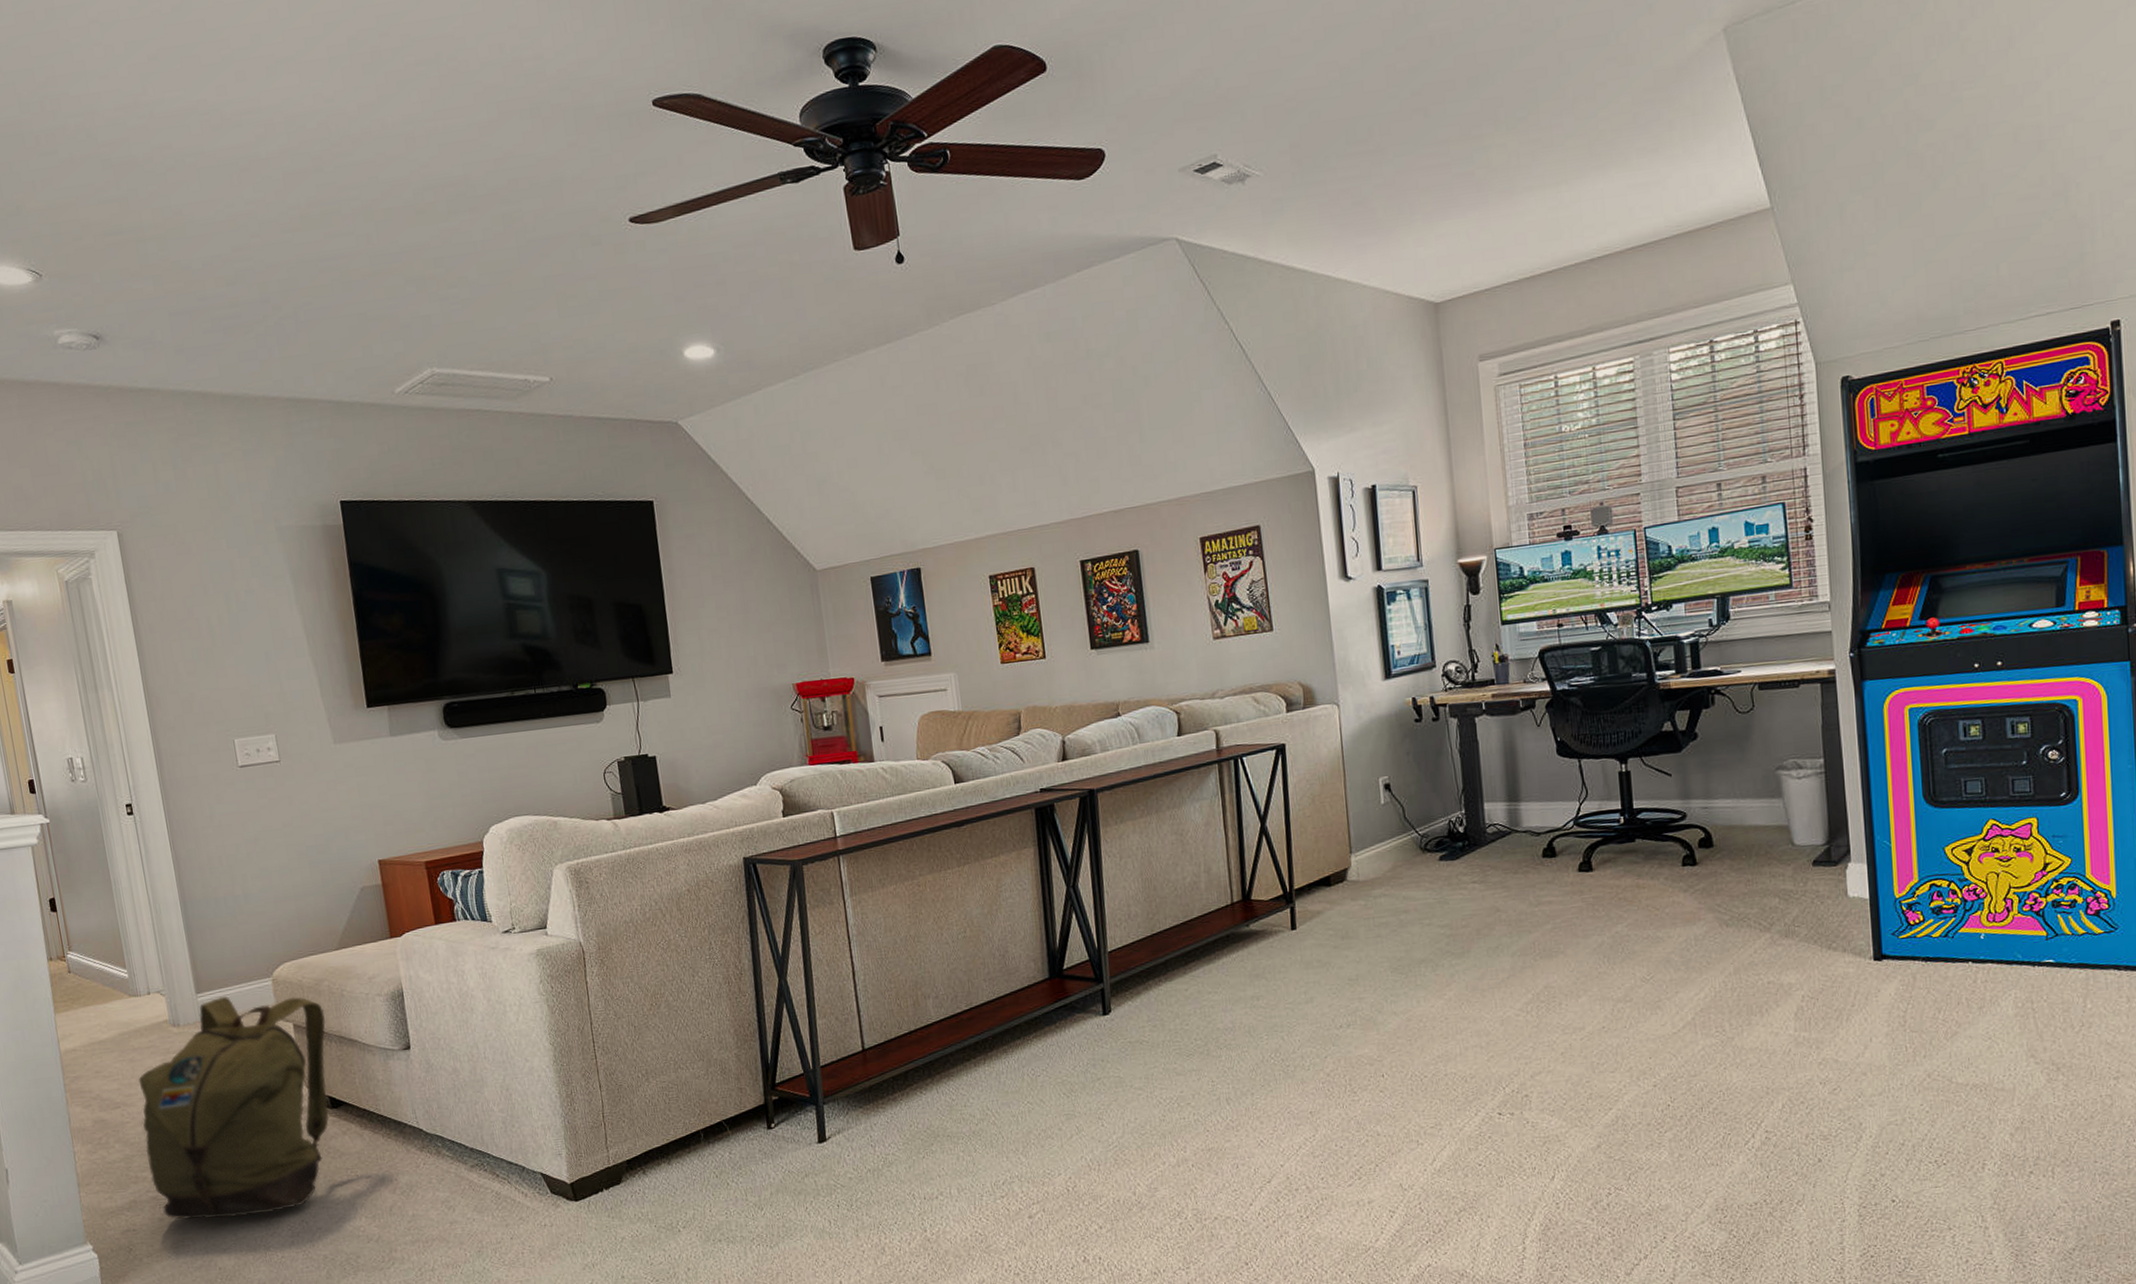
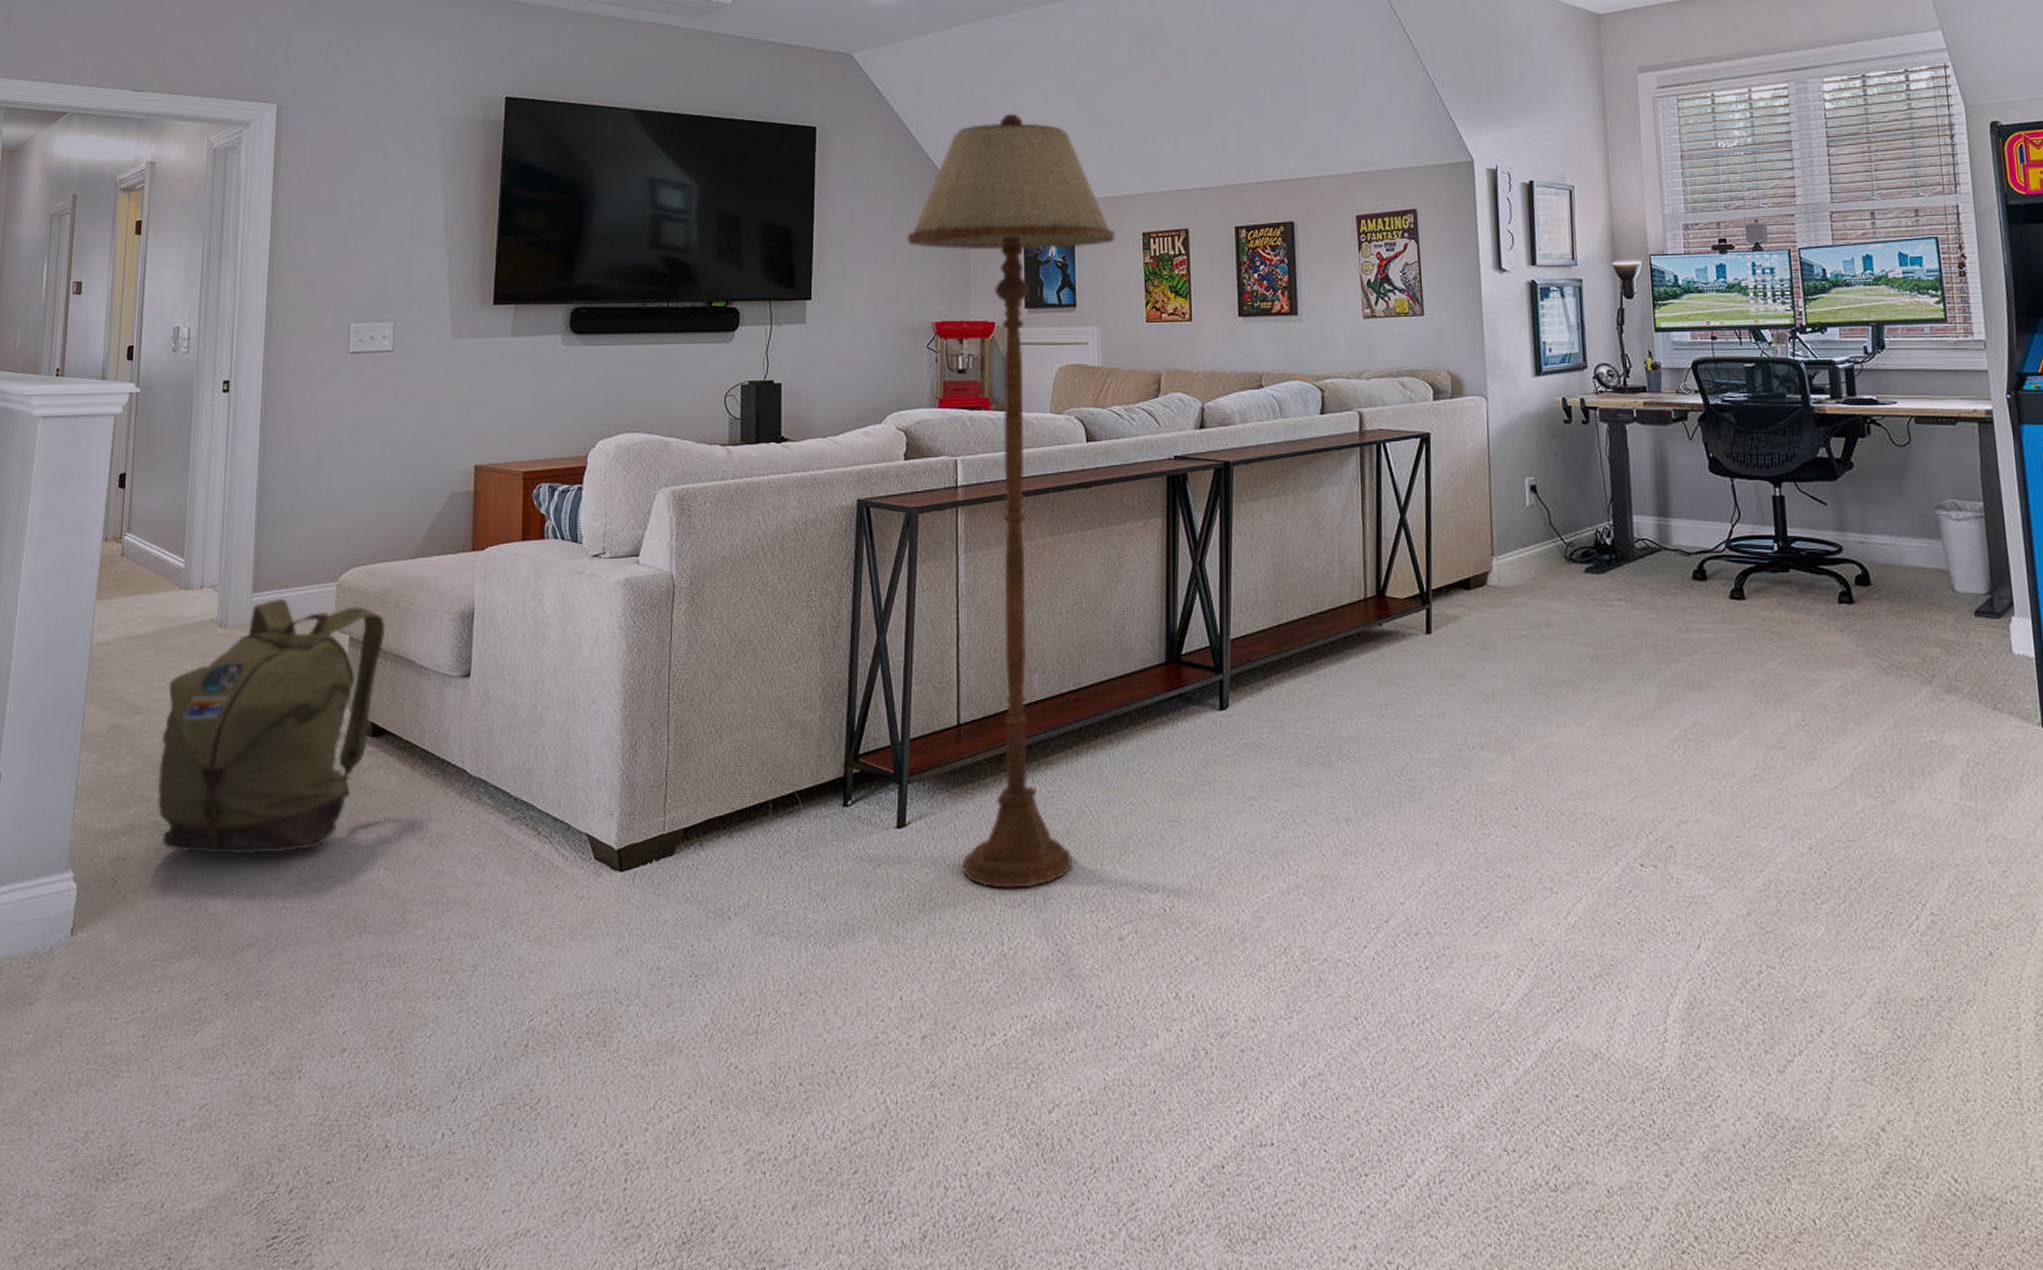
floor lamp: none [758,466,981,1185] -> present [908,113,1115,889]

